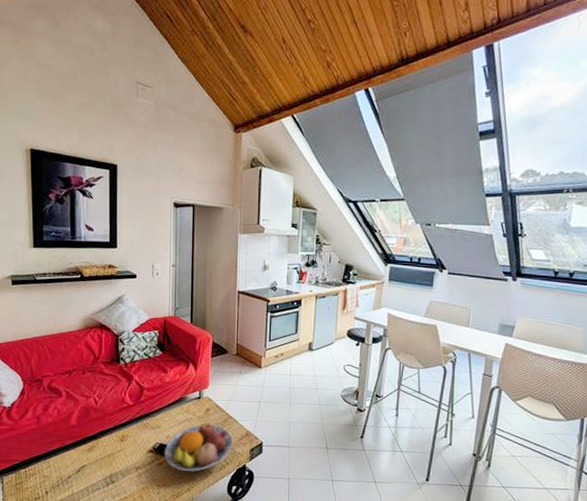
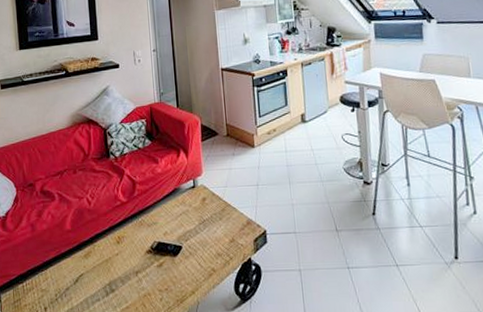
fruit bowl: present [164,423,233,472] -> none [163,214,235,271]

